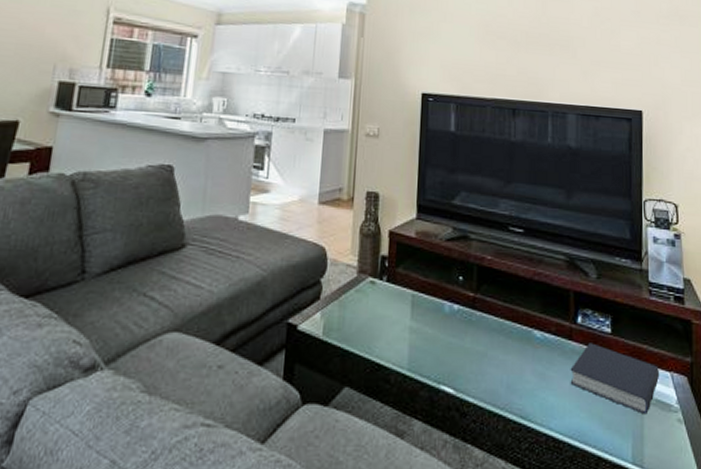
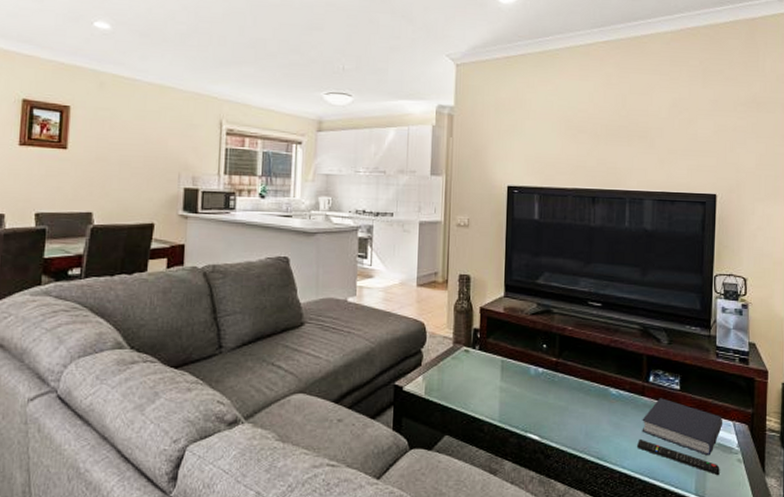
remote control: none [566,392,659,440] -> present [637,438,720,476]

